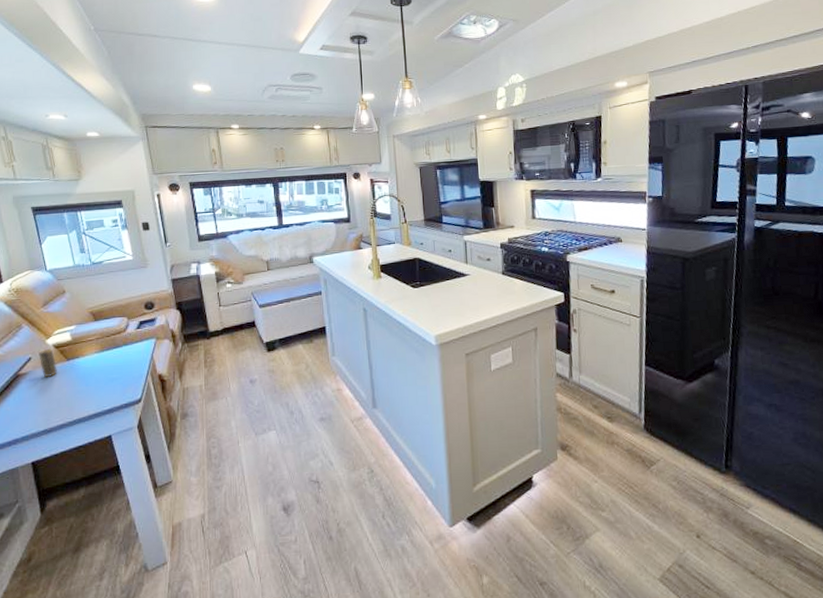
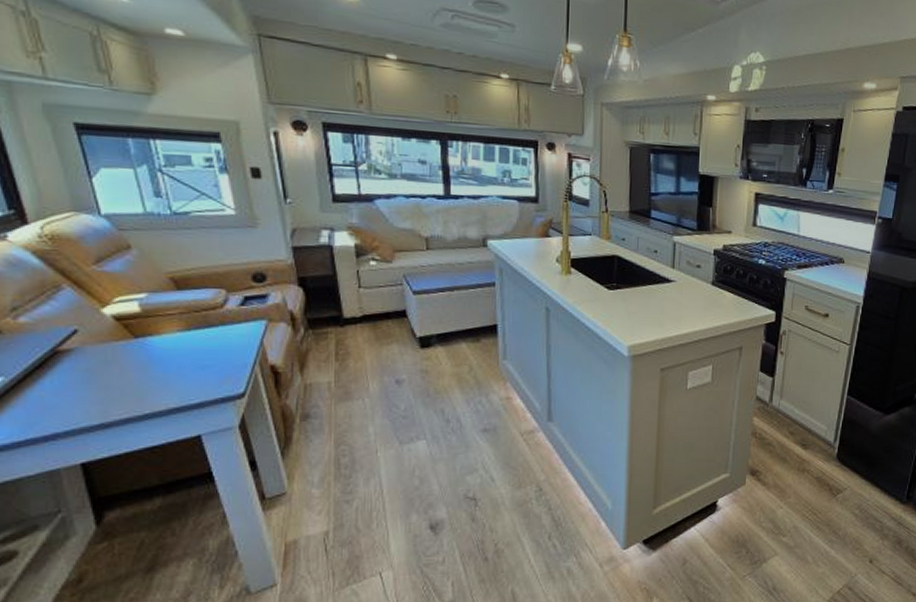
candle: present [39,348,57,378] -> none [89,319,119,358]

